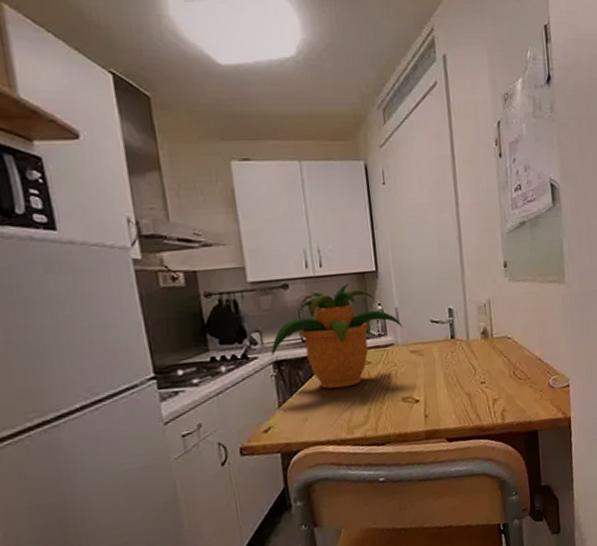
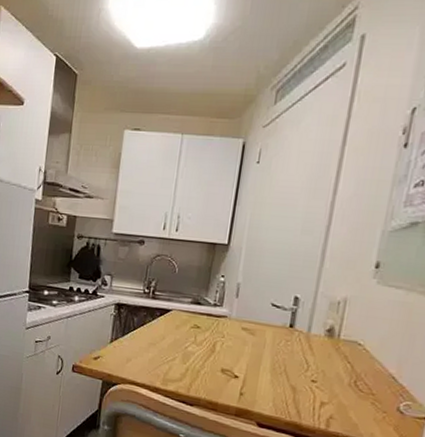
potted plant: present [271,282,404,389] -> none [115,250,242,344]

